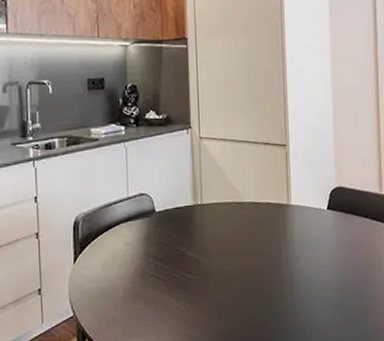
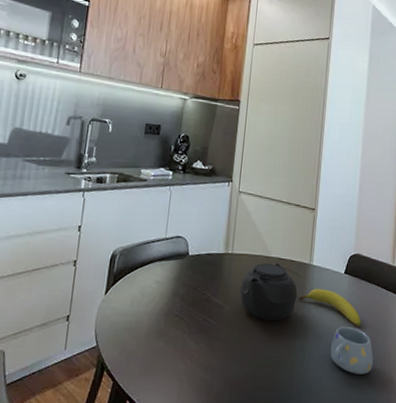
teapot: none [215,208,281,269] -> present [239,263,302,322]
fruit: none [279,228,352,263] -> present [297,289,361,326]
mug: none [321,263,370,312] -> present [330,326,373,374]

